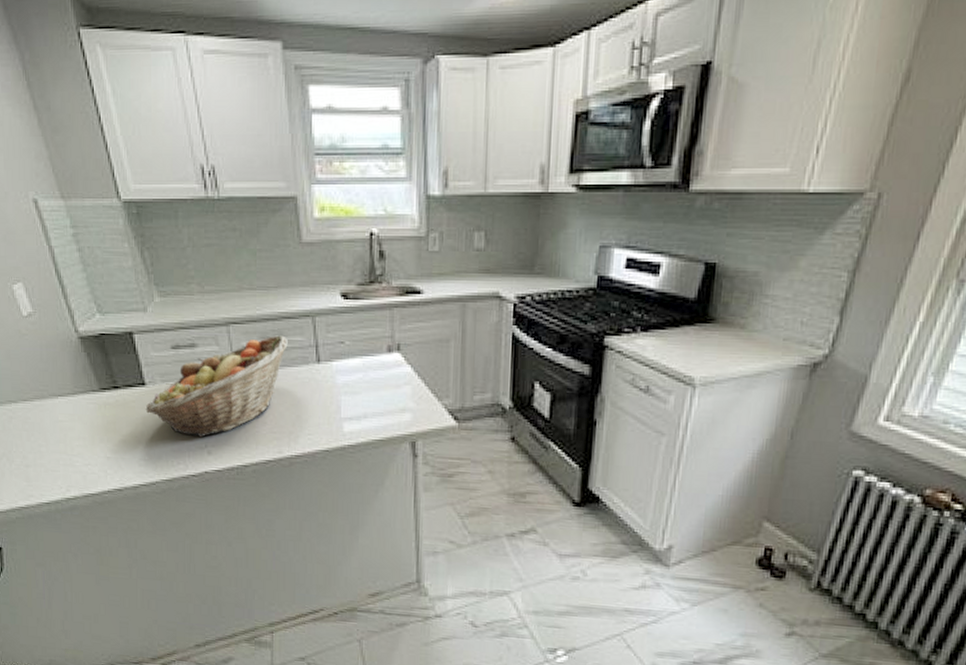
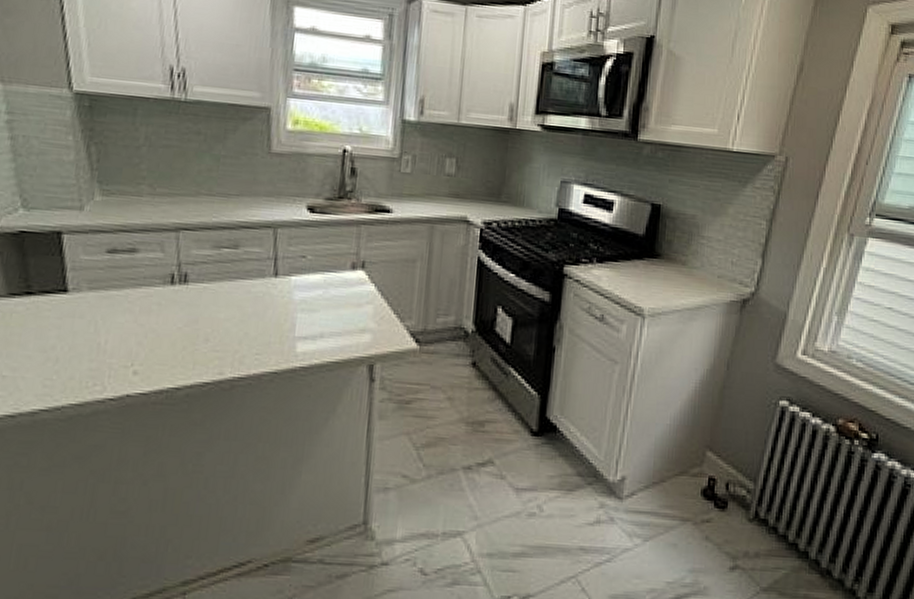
fruit basket: present [145,335,288,438] -> none [62,245,244,355]

